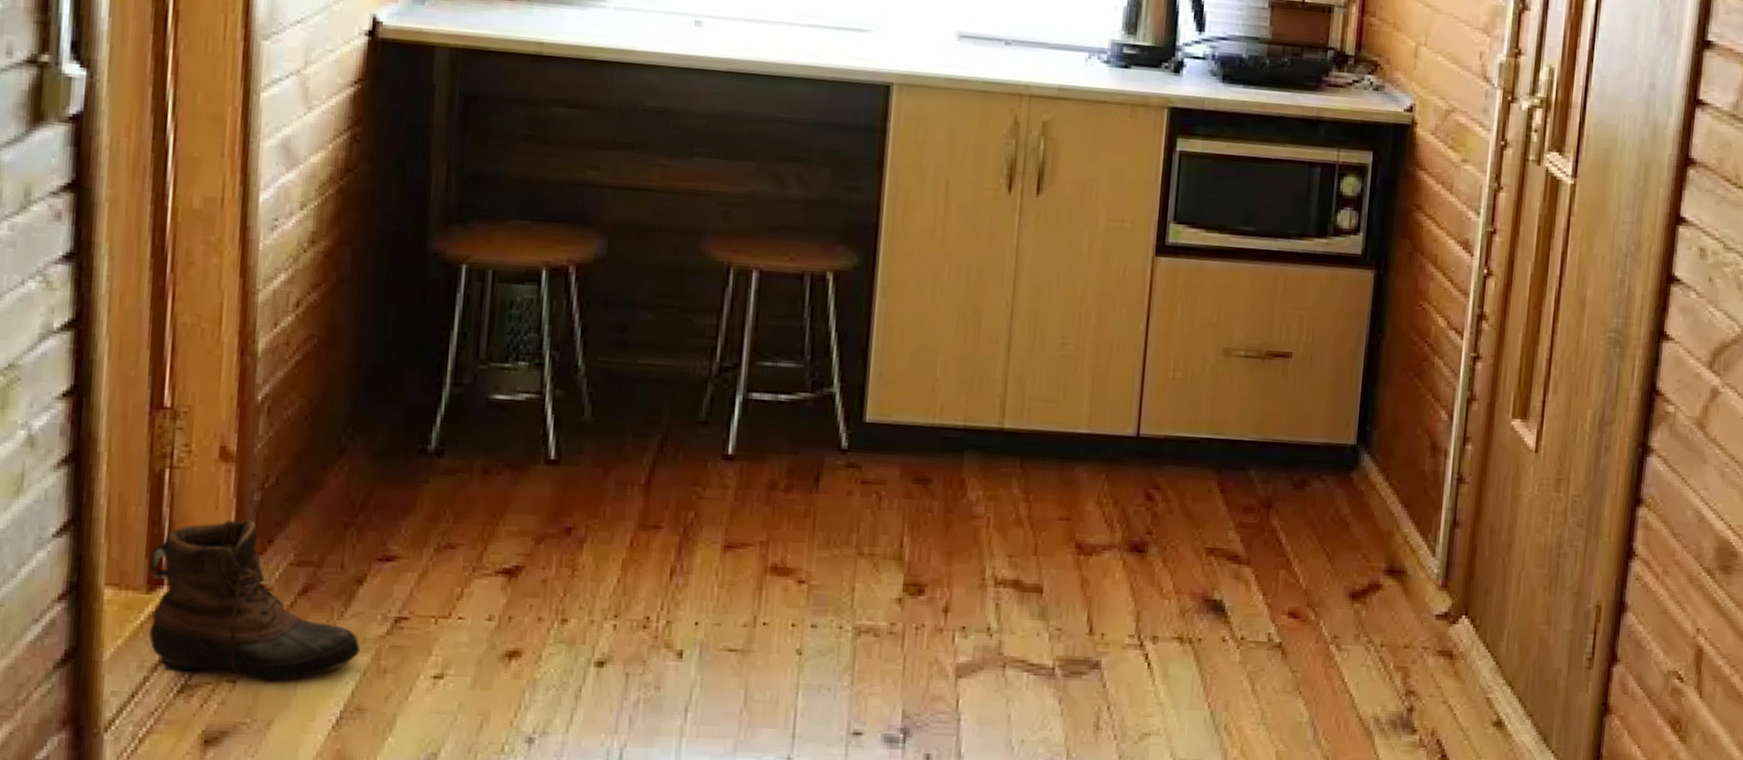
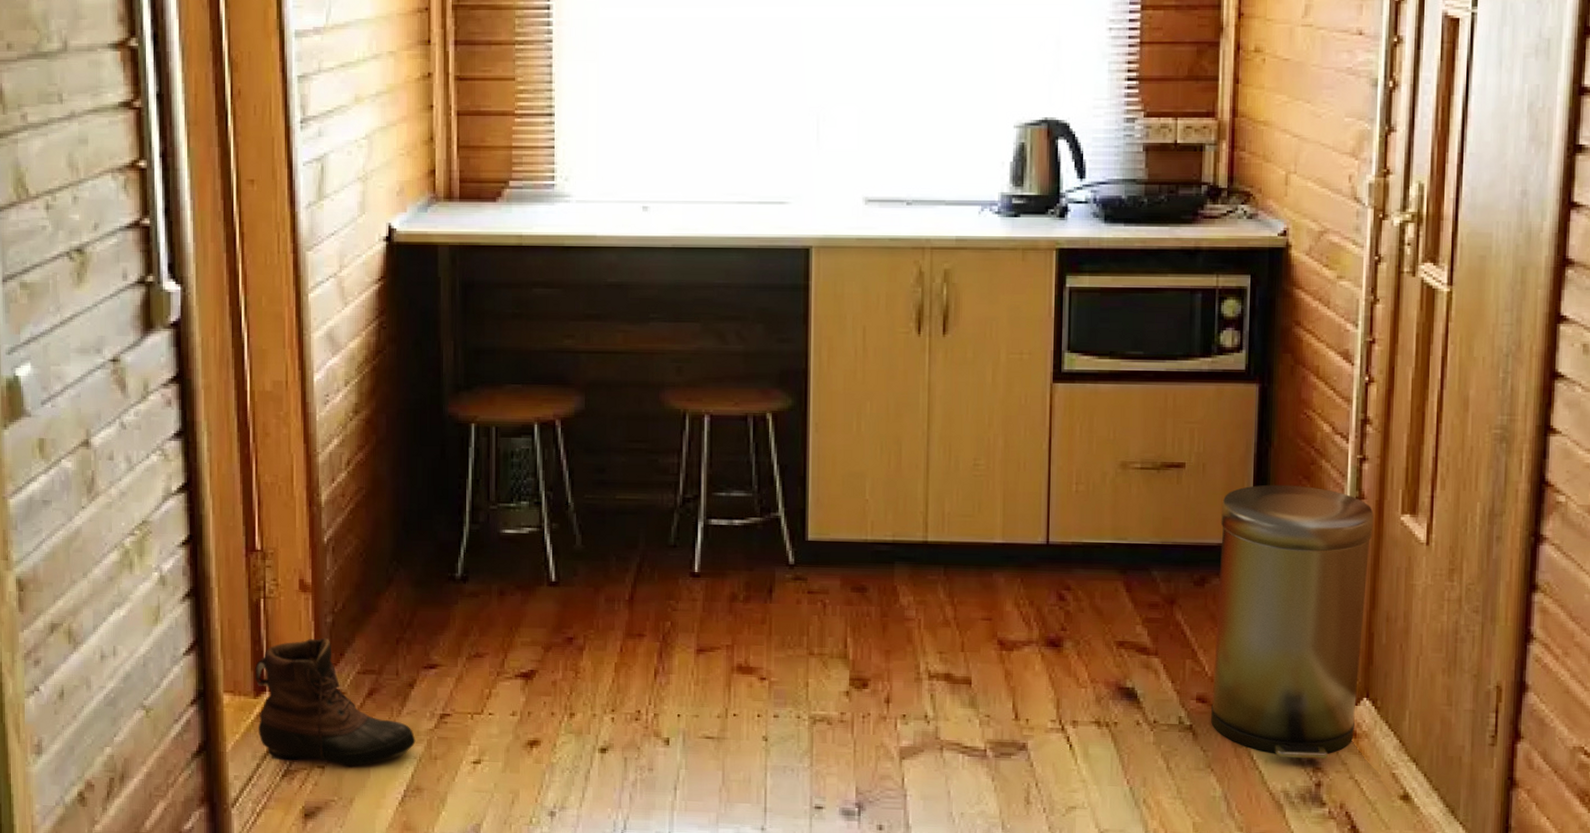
pedal bin: none [1302,380,1484,682] -> present [1211,484,1374,760]

